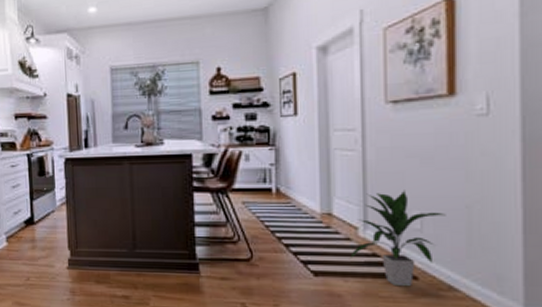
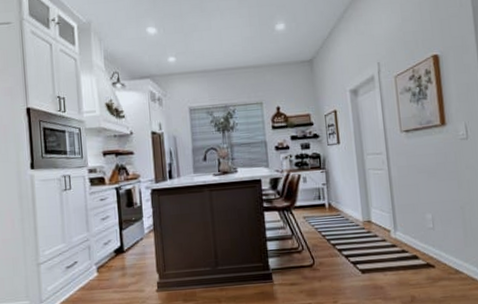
indoor plant: present [350,190,446,287] -> none [387,198,449,275]

